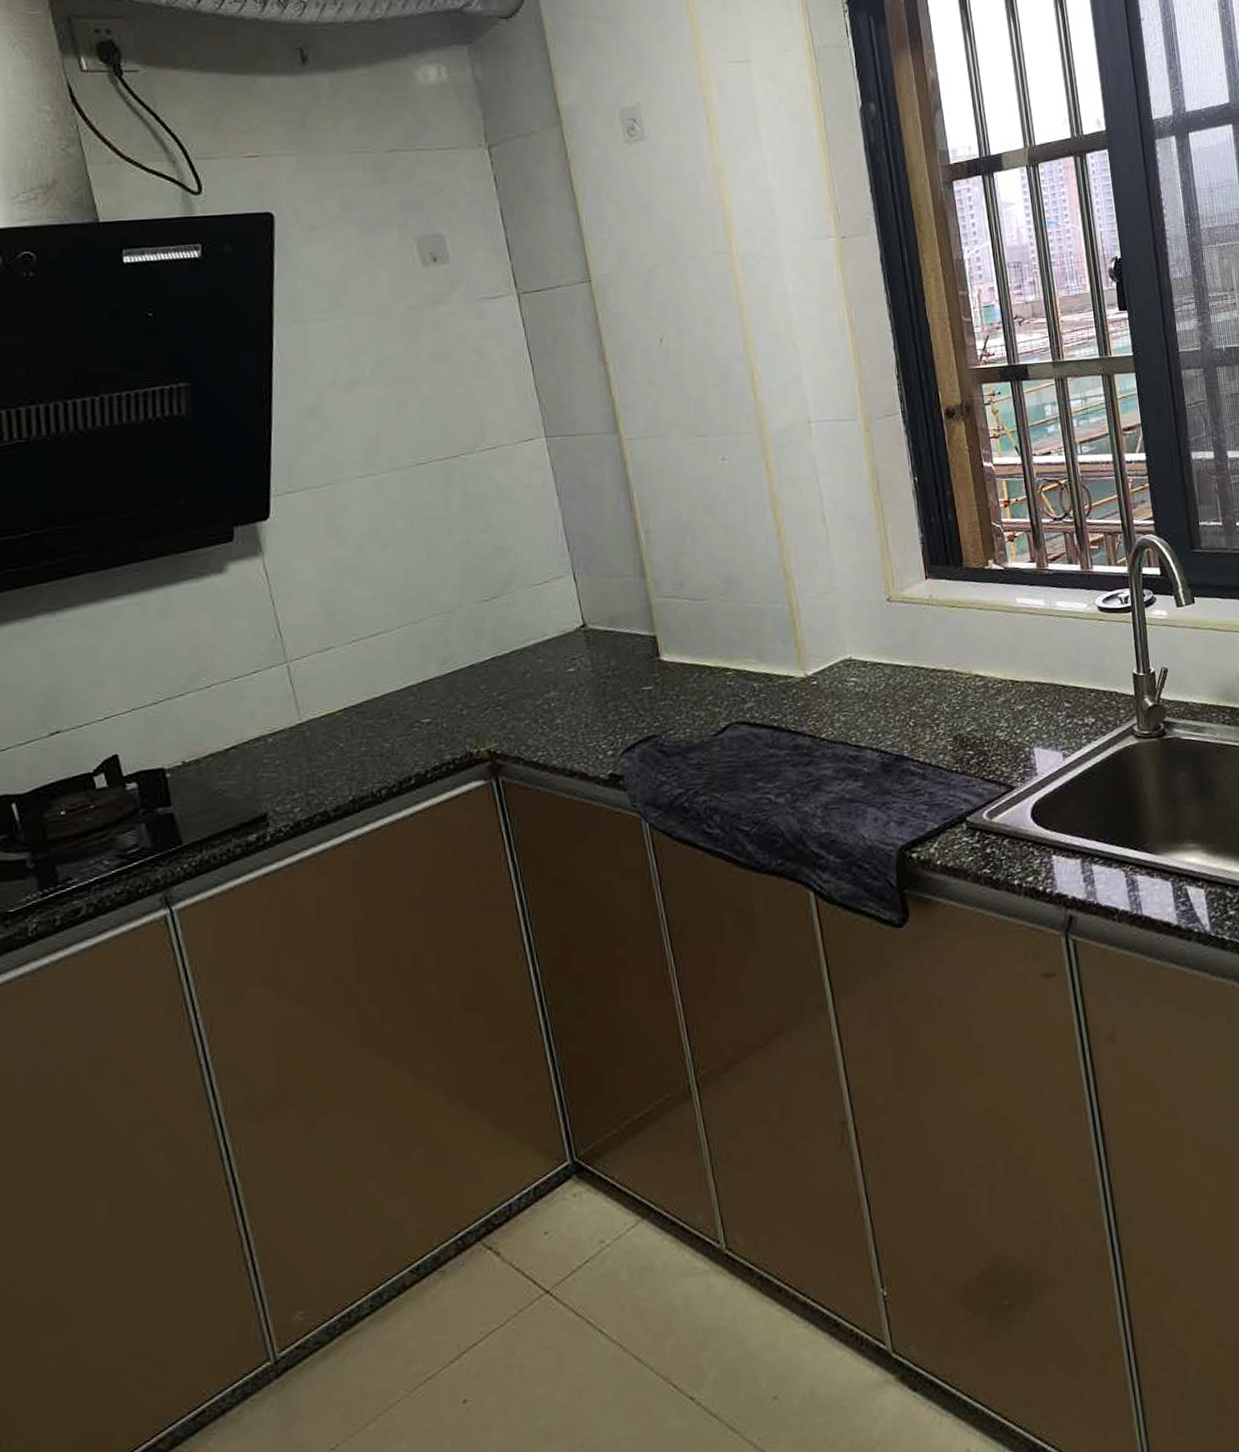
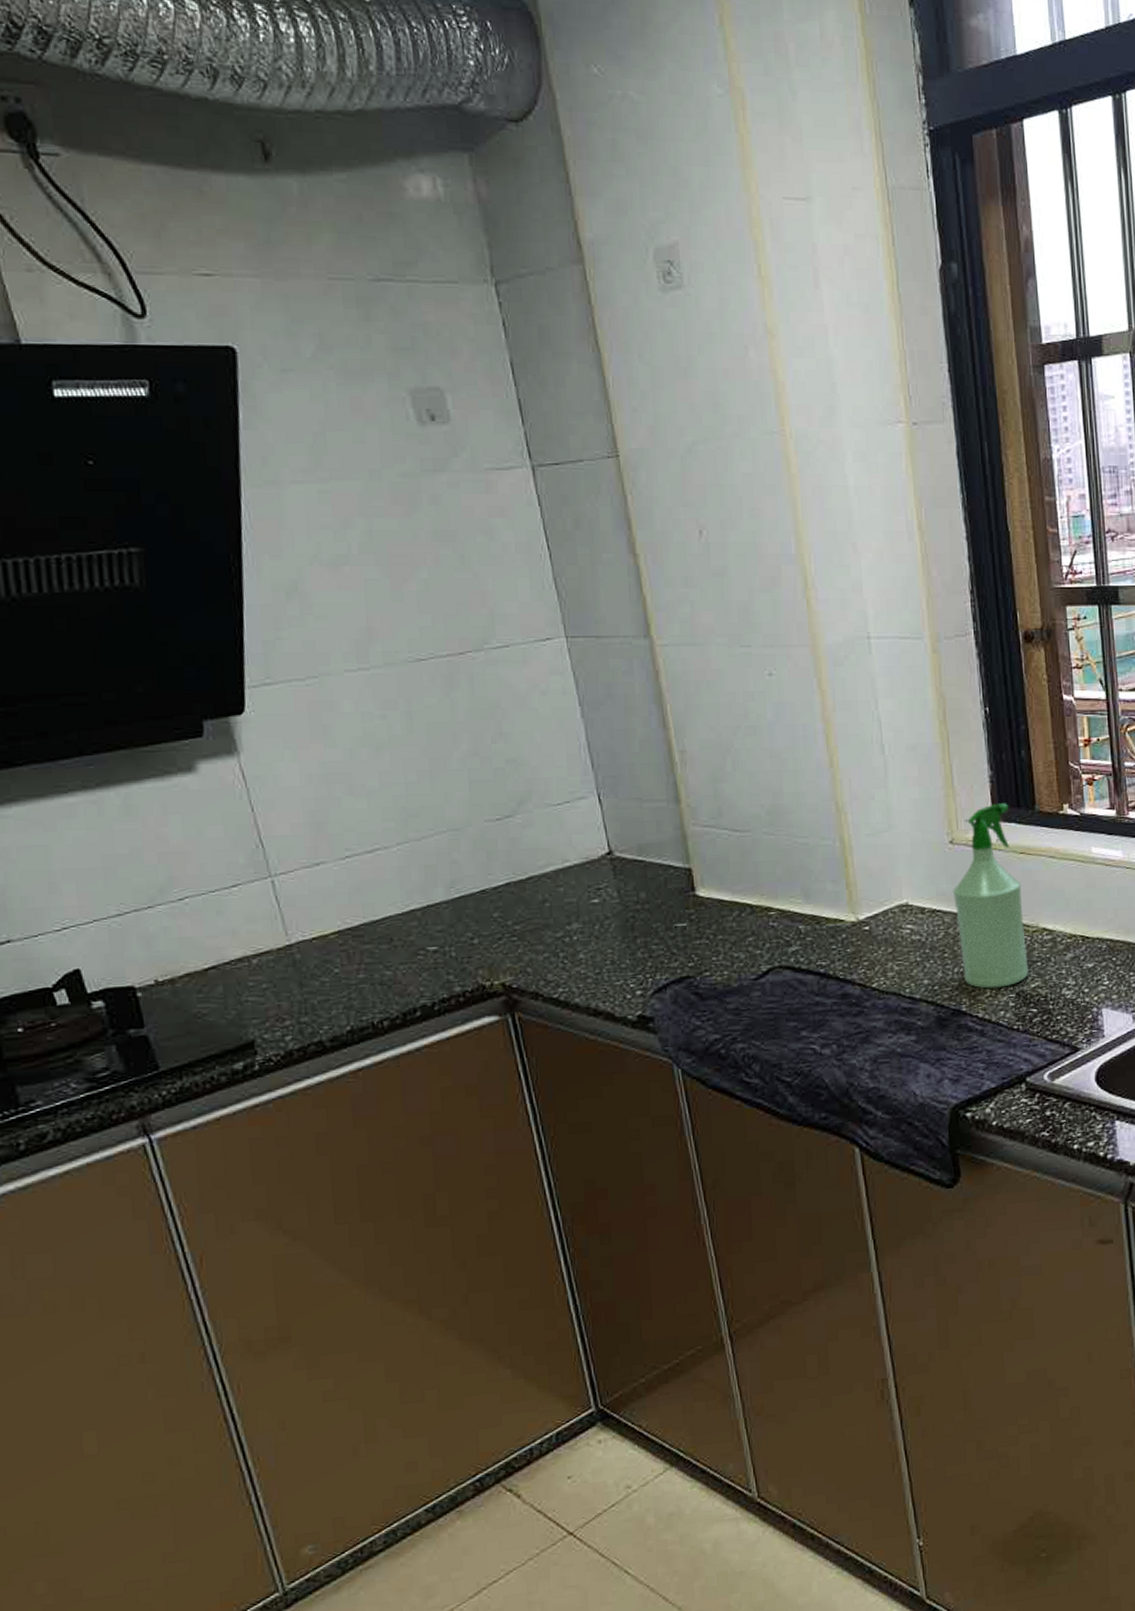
spray bottle: none [892,562,965,734] -> present [953,803,1029,989]

